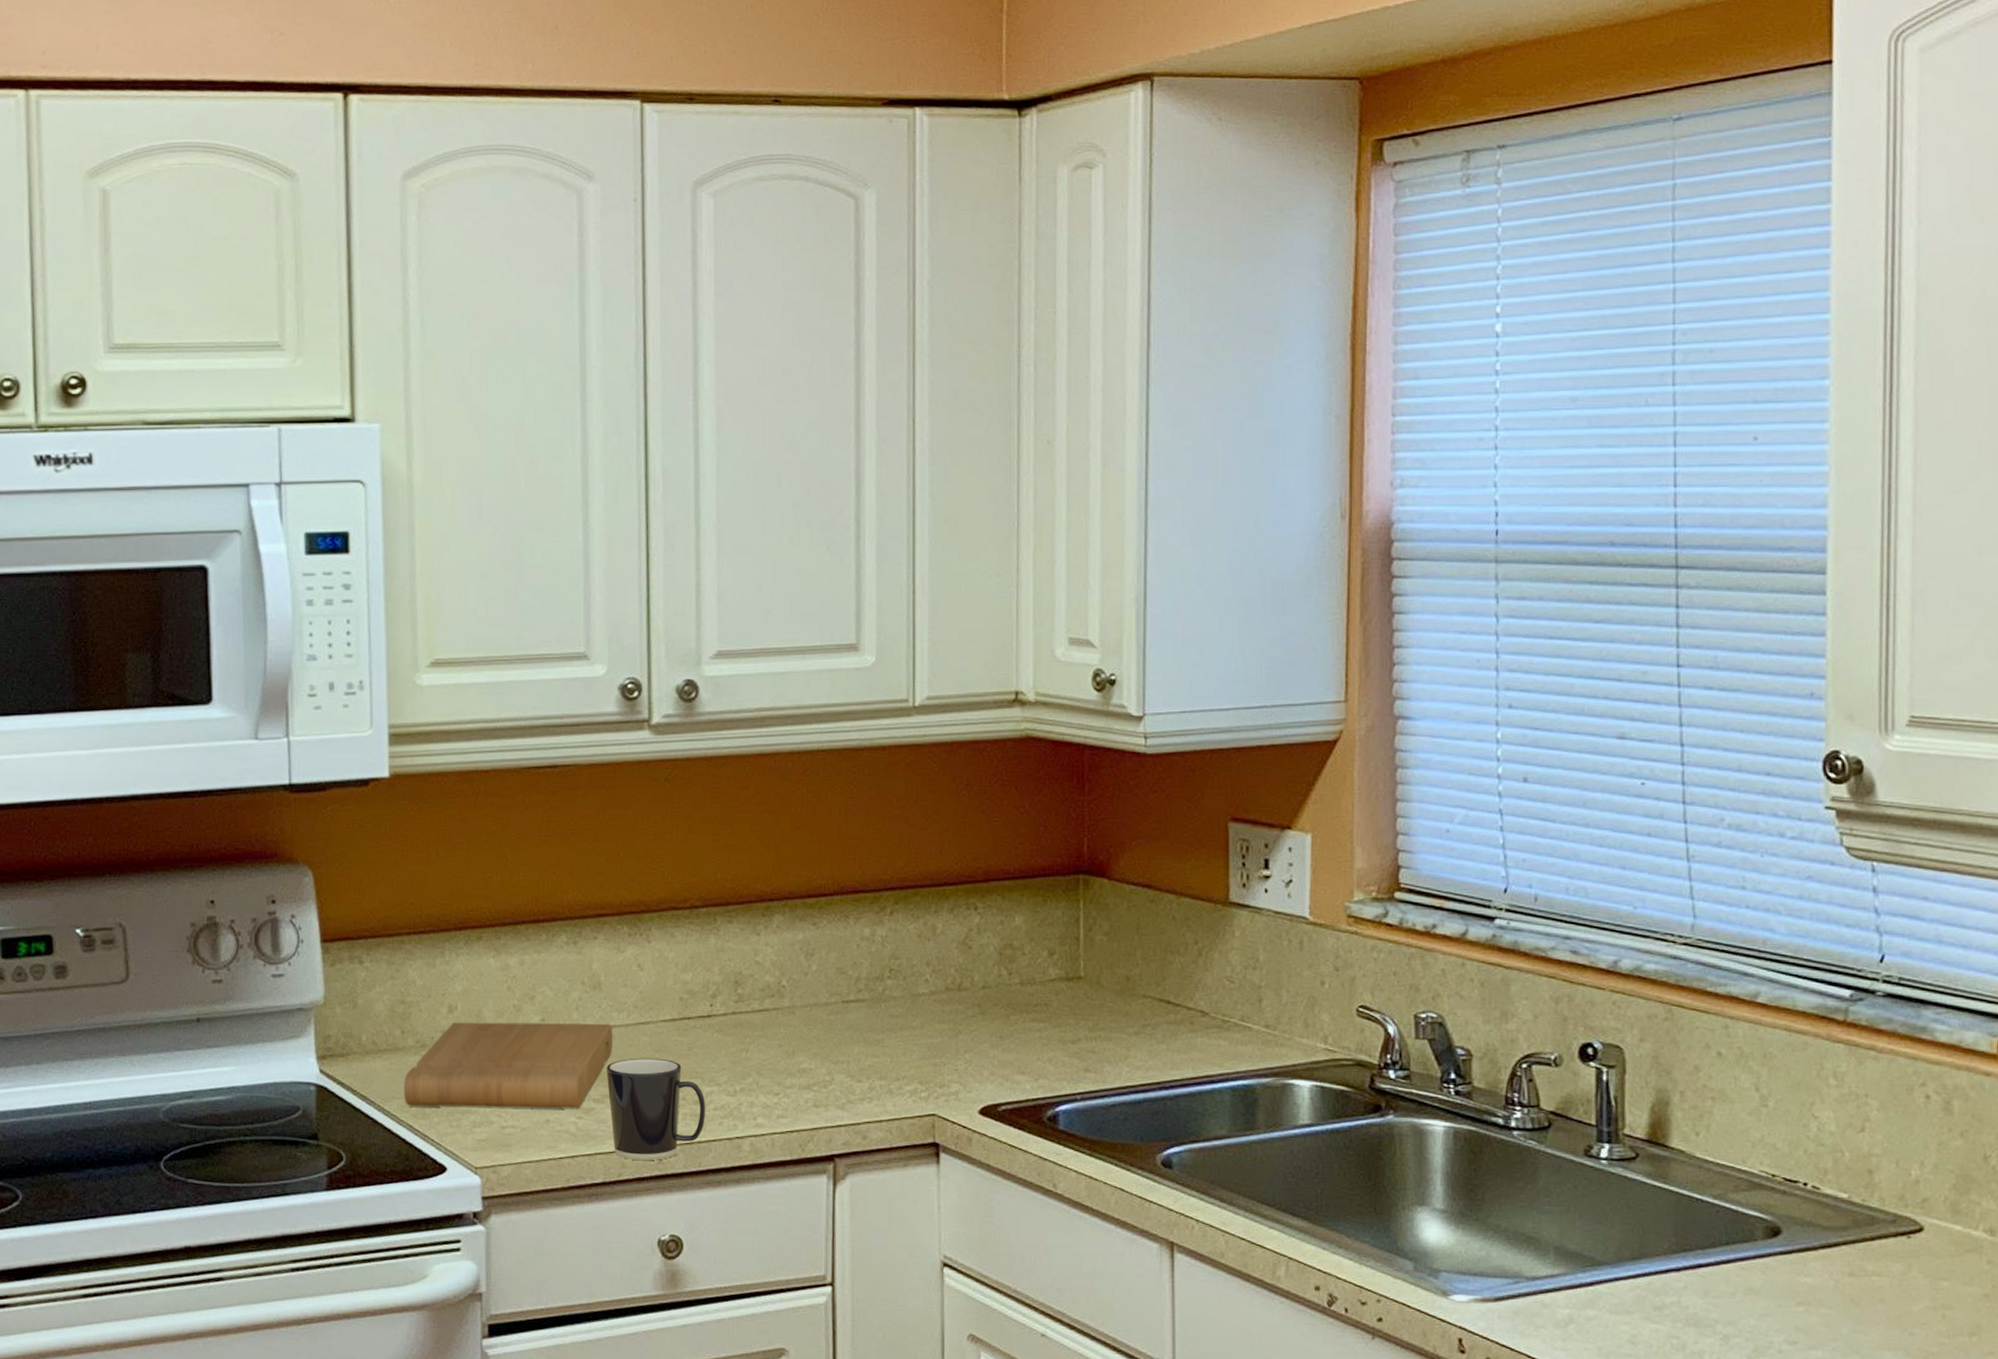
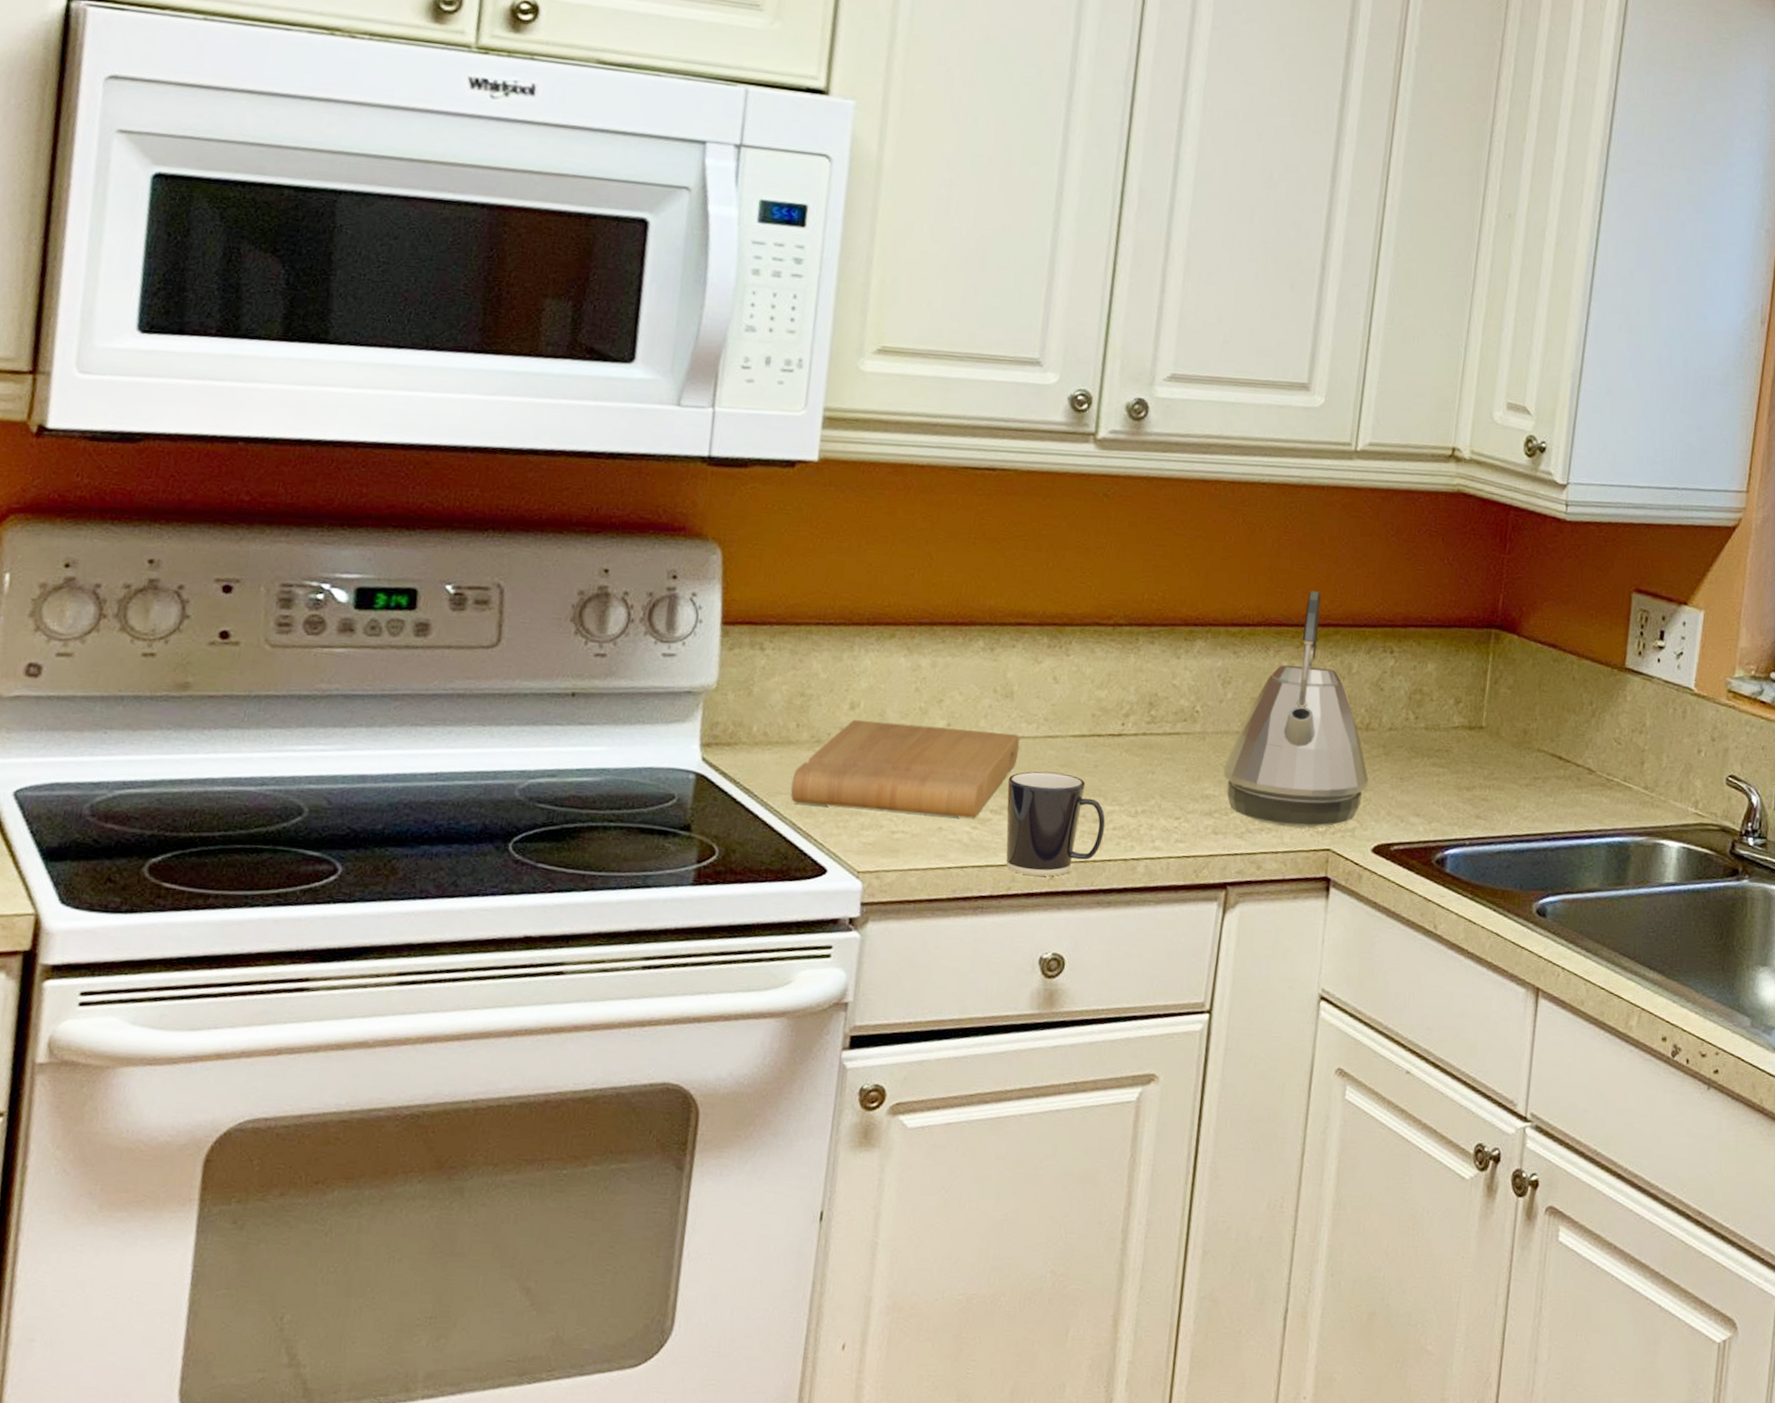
kettle: none [817,854,967,1095] -> present [1223,591,1369,829]

